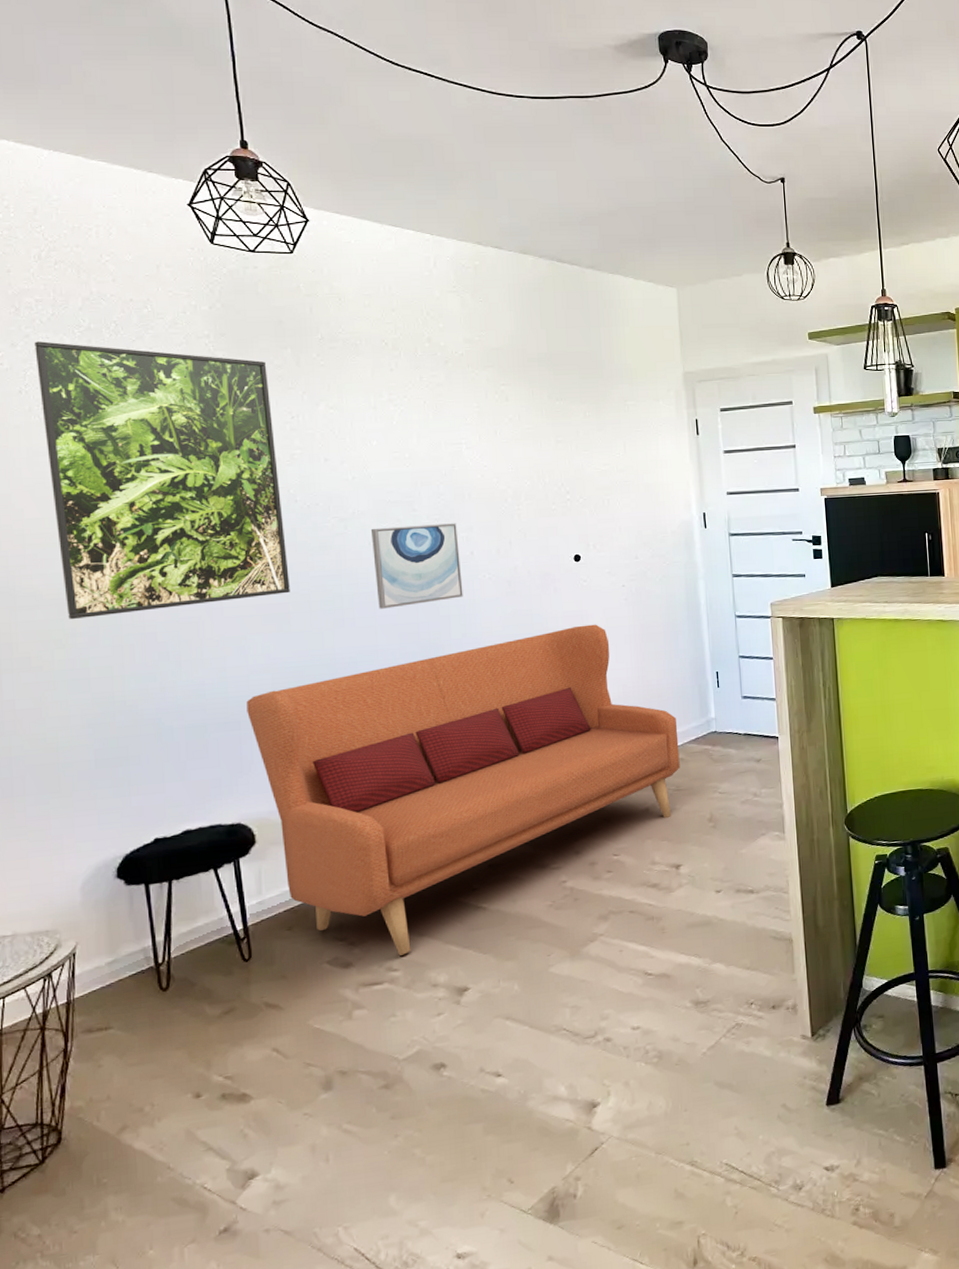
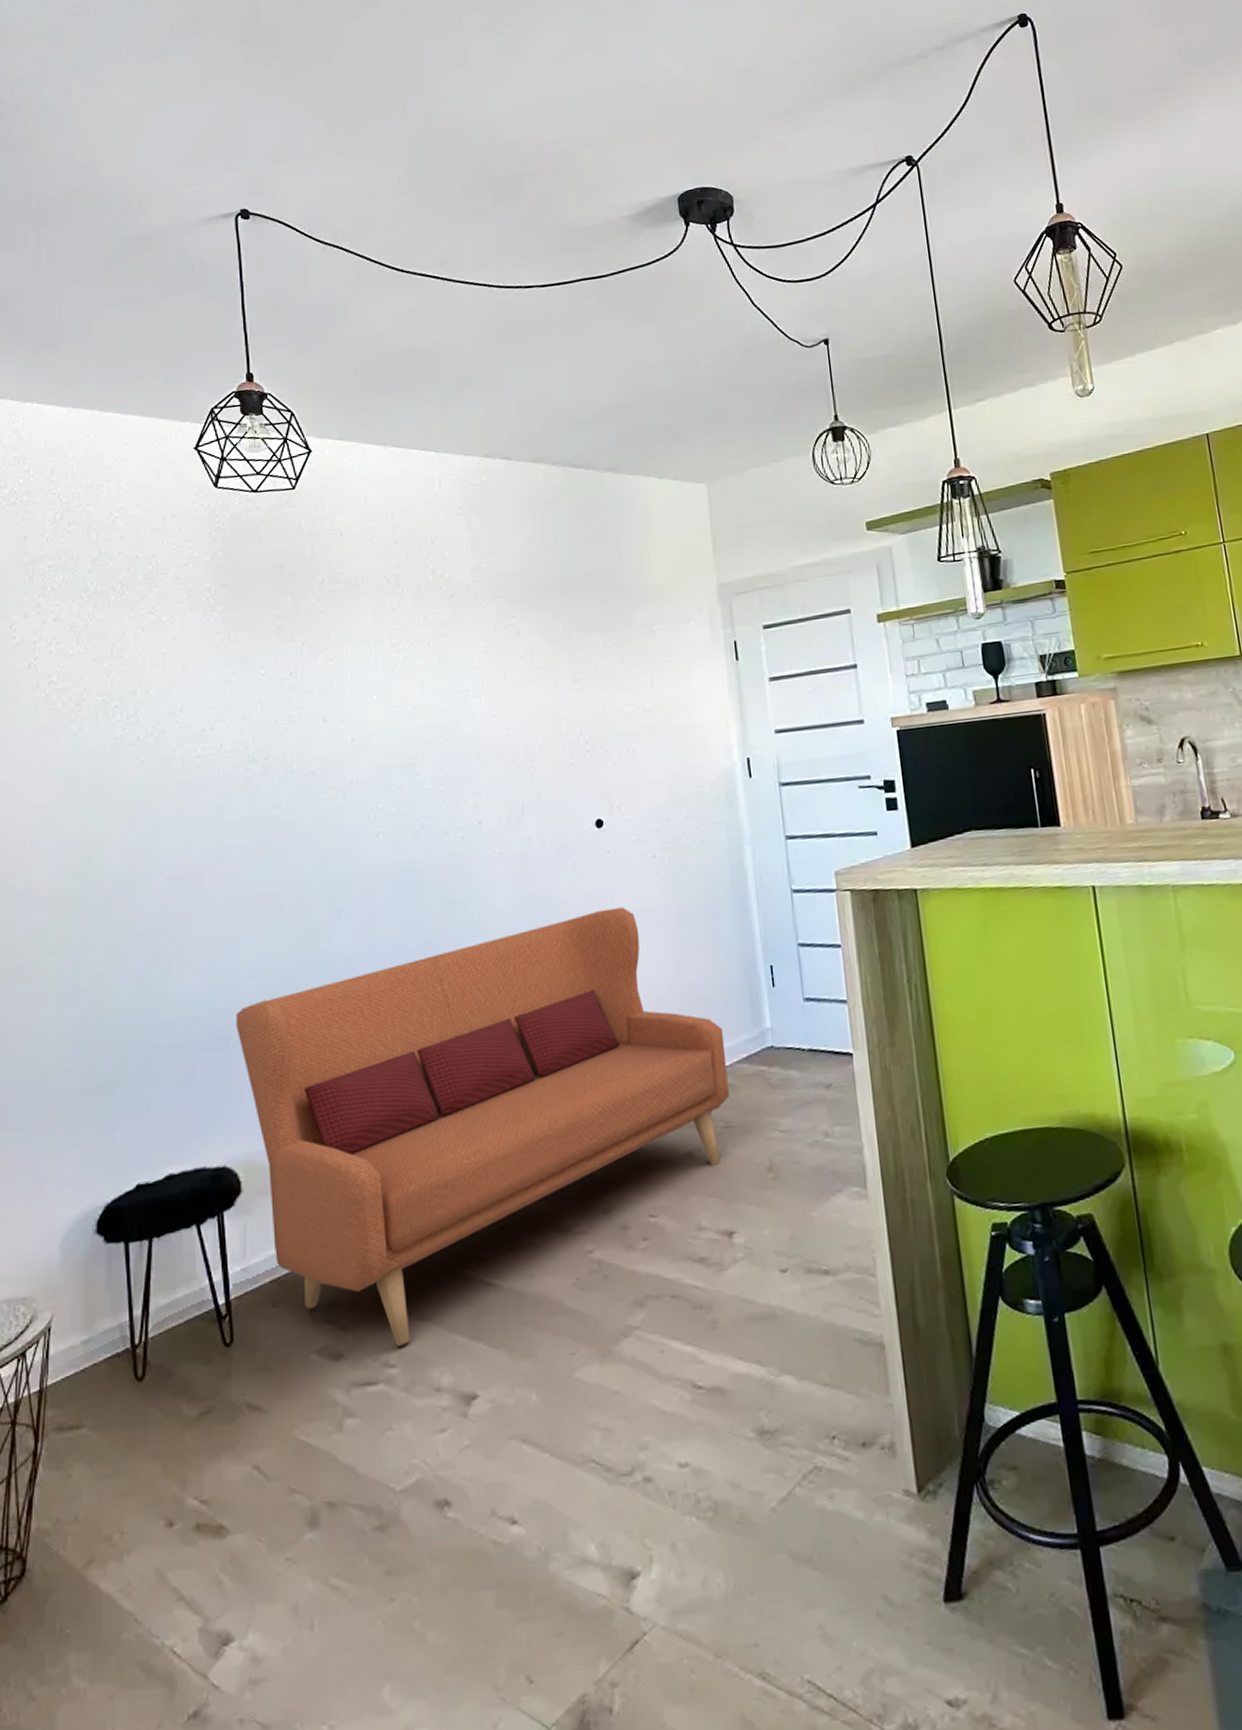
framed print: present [34,341,290,620] -> none [45,609,284,921]
wall art: present [370,523,463,609] -> none [370,787,471,897]

